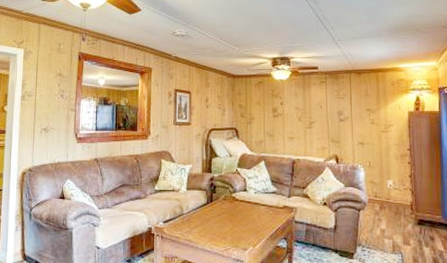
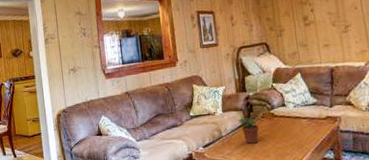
potted plant: none [201,197,223,224] -> present [239,116,262,144]

